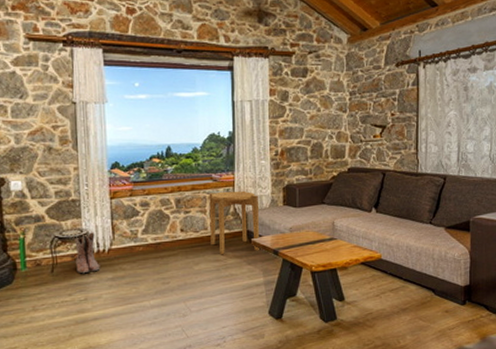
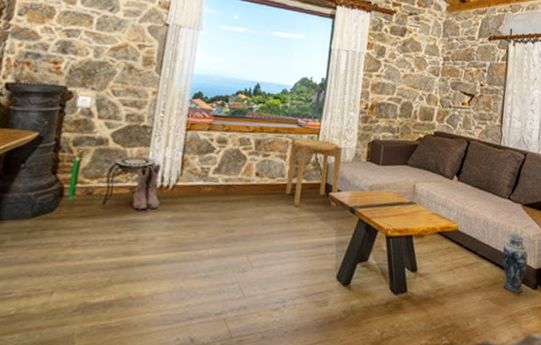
vase: none [428,254,454,310] -> present [502,232,528,293]

